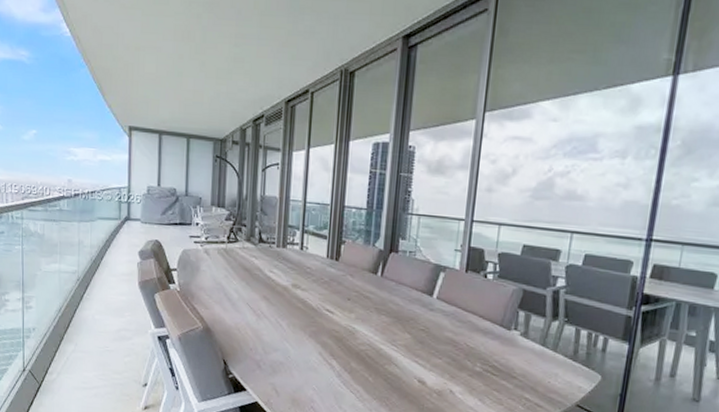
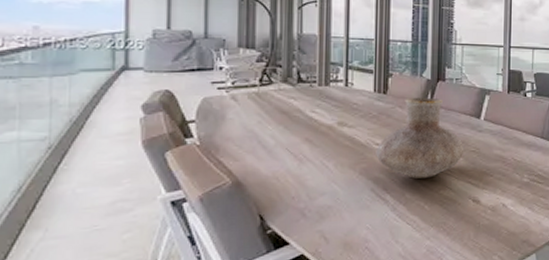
vase: none [325,267,414,351] -> present [376,97,465,179]

